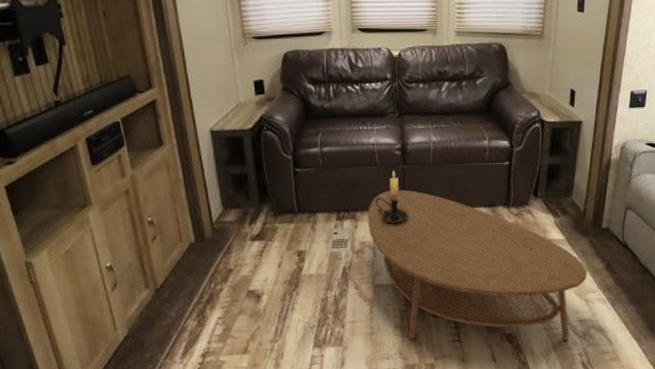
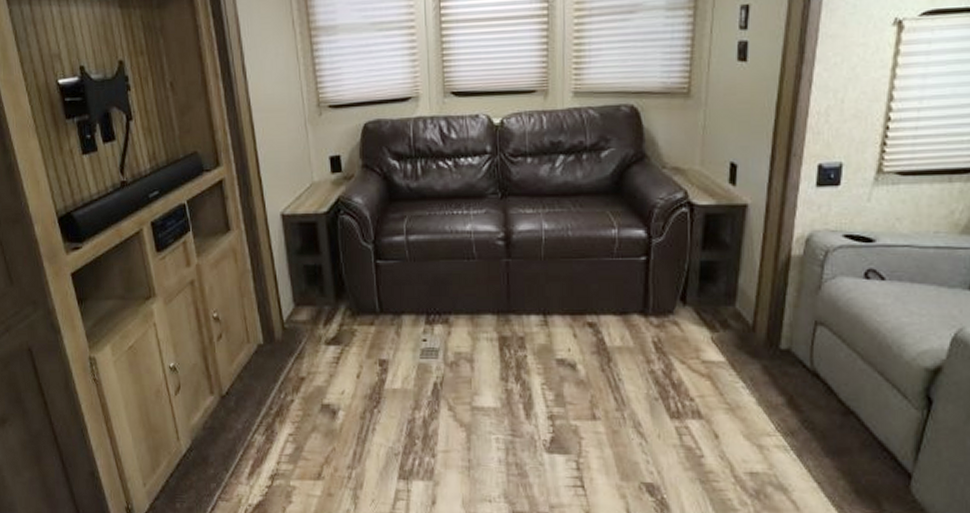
coffee table: present [368,189,588,341] -> none [464,289,760,499]
candle holder: present [375,170,410,225] -> none [472,264,516,333]

